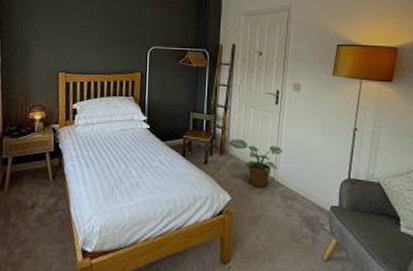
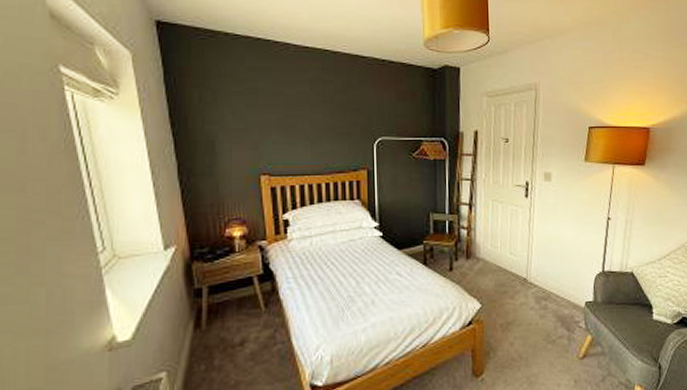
potted plant: present [229,139,283,188] -> none [476,239,535,291]

